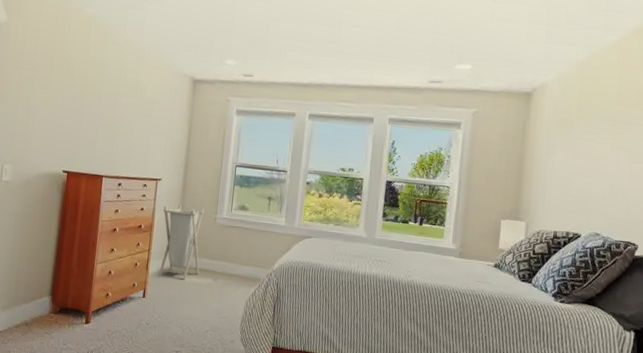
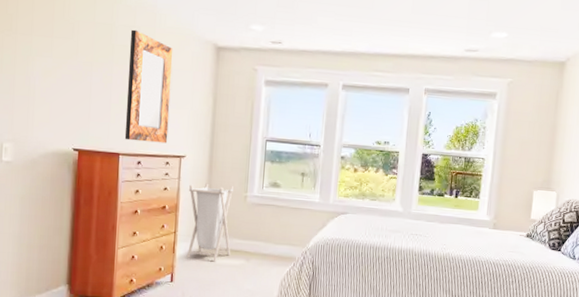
home mirror: none [108,65,155,167] -> present [124,29,173,144]

